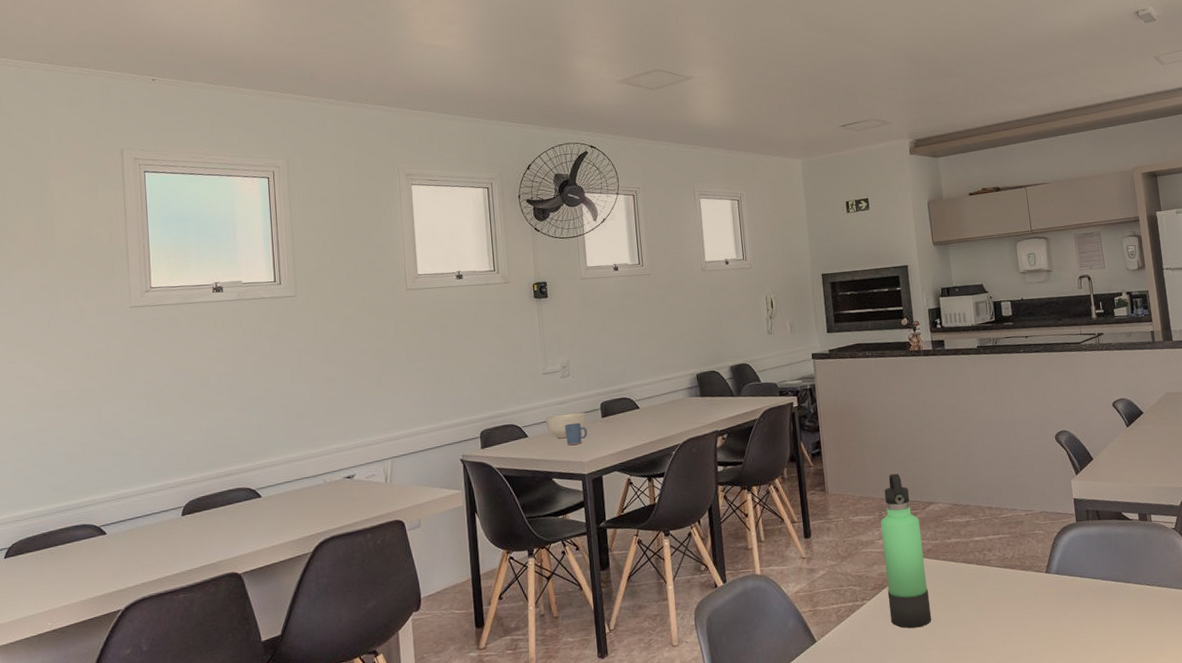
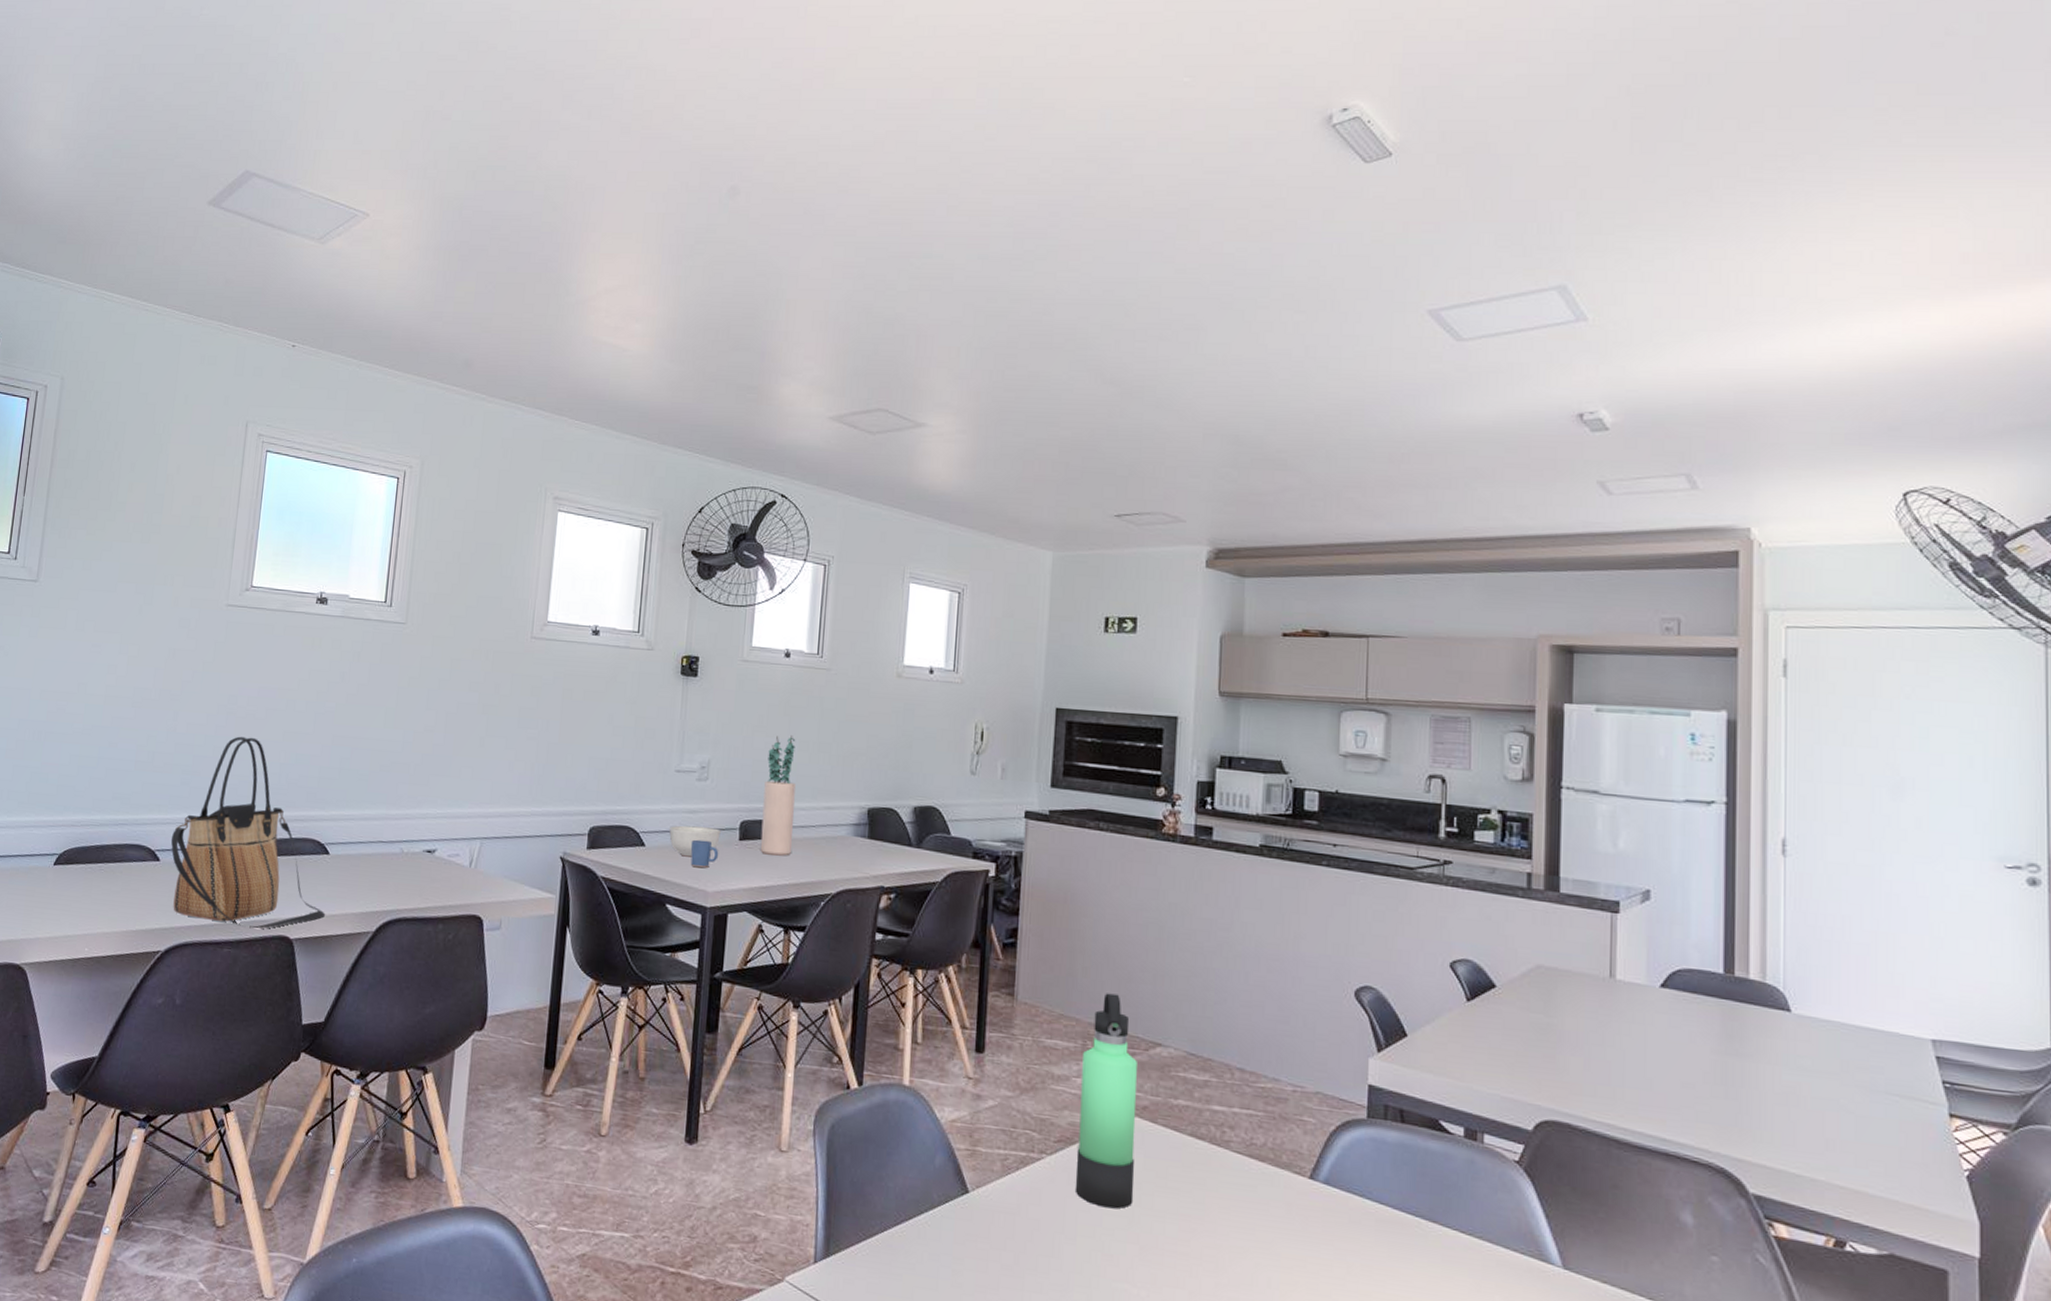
tote bag: none [113,414,266,576] -> present [171,736,325,929]
vase: none [613,329,644,425] -> present [760,735,796,857]

